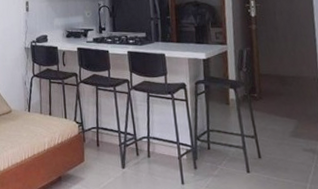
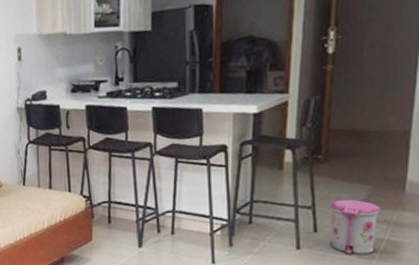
trash can: none [268,130,307,179] -> present [330,199,380,256]

